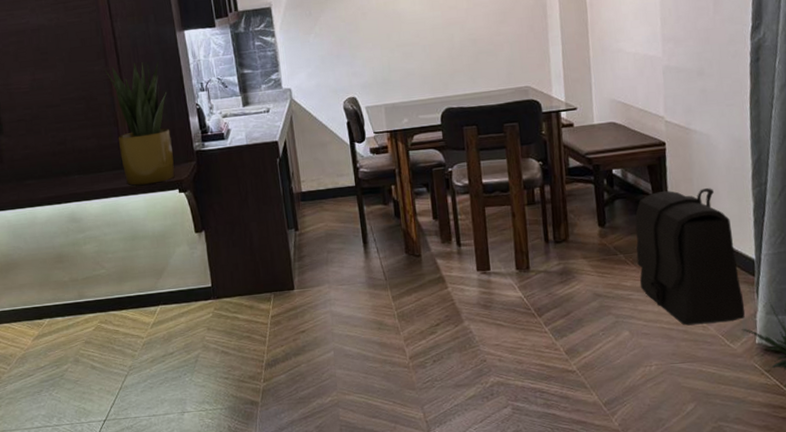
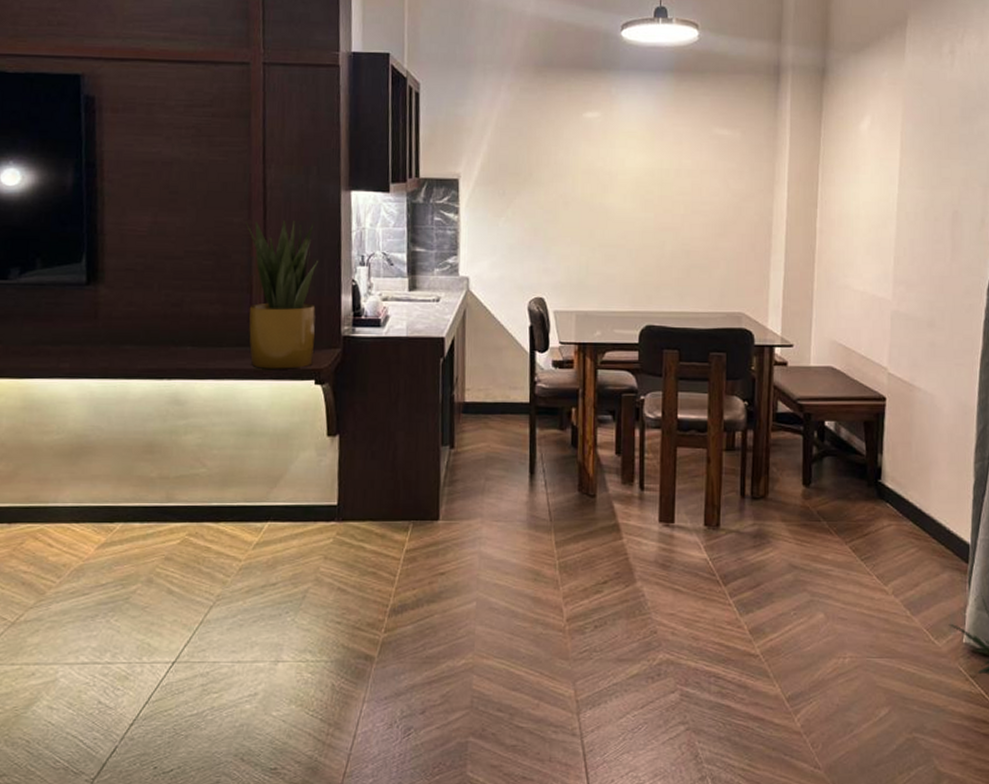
backpack: present [635,188,746,326] -> none [841,453,955,614]

